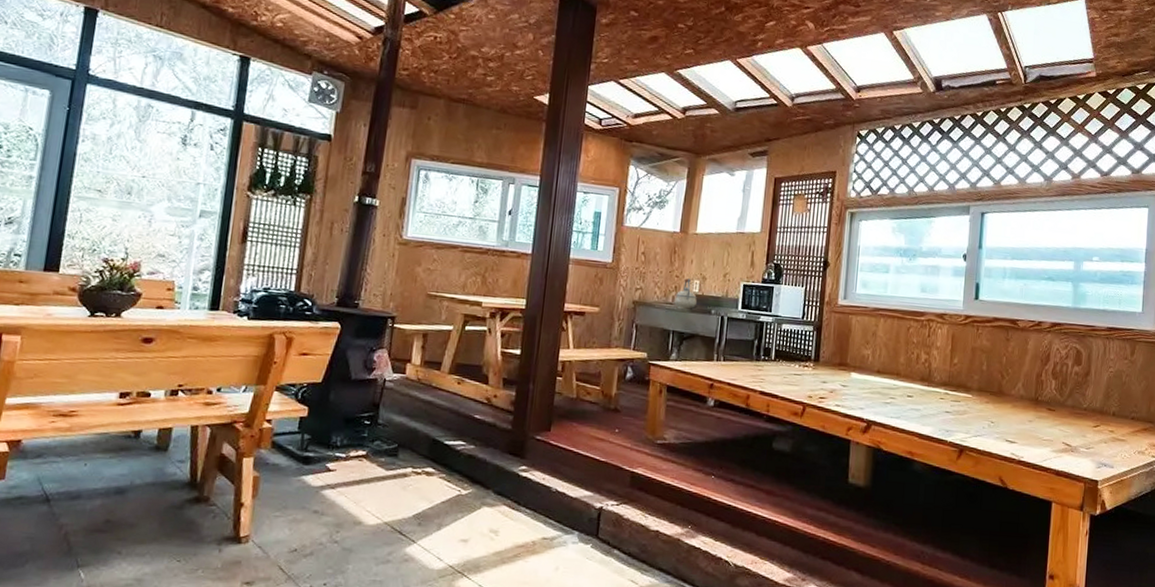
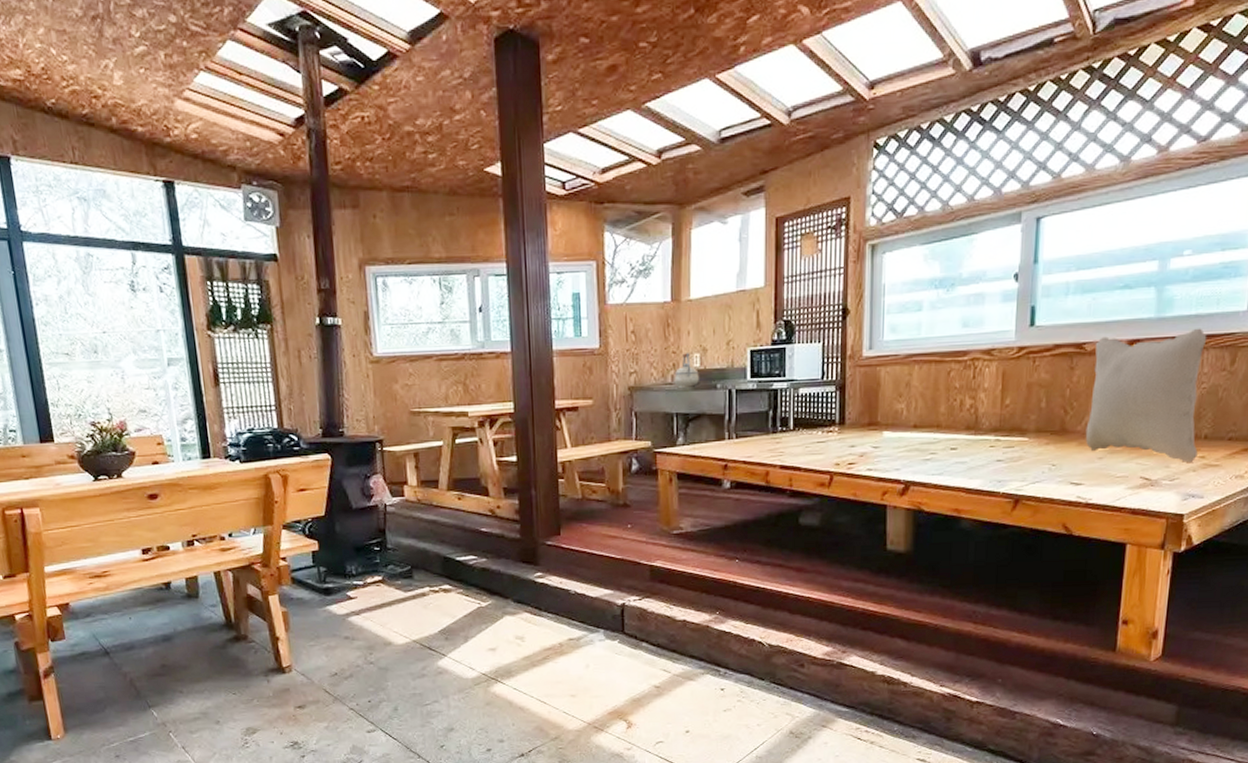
cushion: none [1018,317,1112,435] -> present [1085,328,1207,462]

